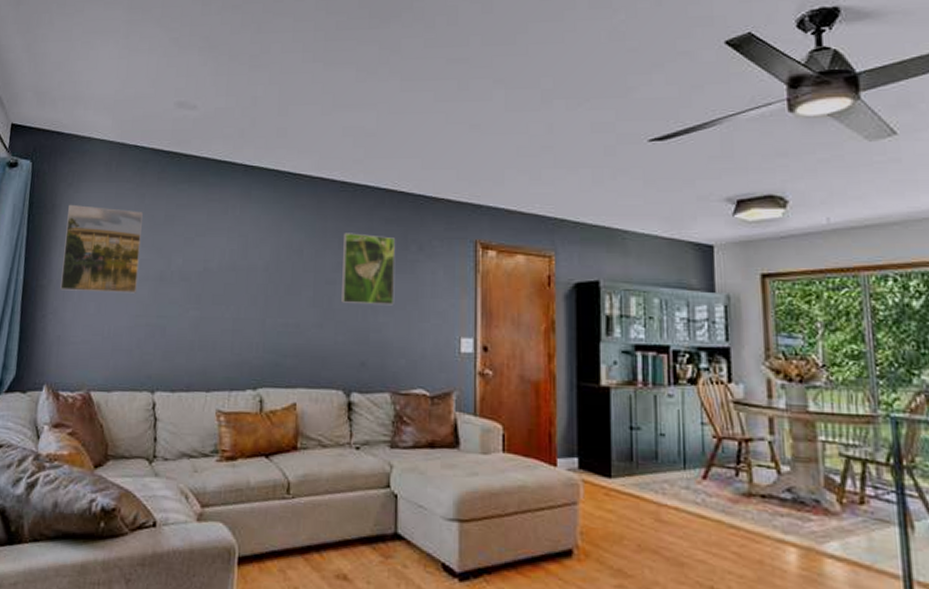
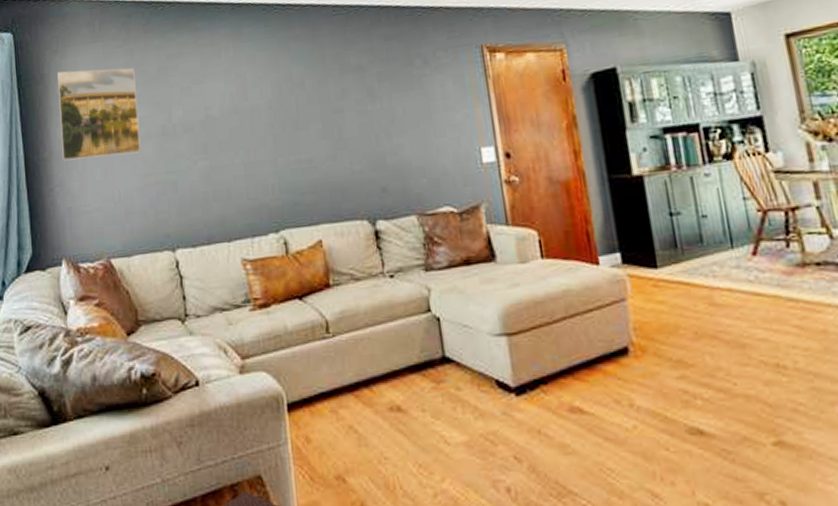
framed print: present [341,233,396,306] -> none [343,55,407,130]

